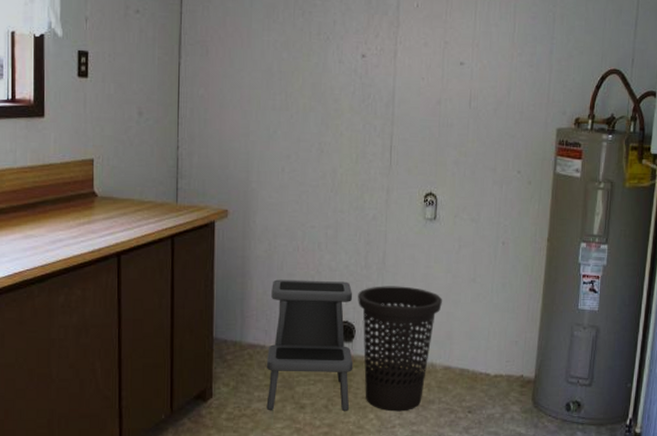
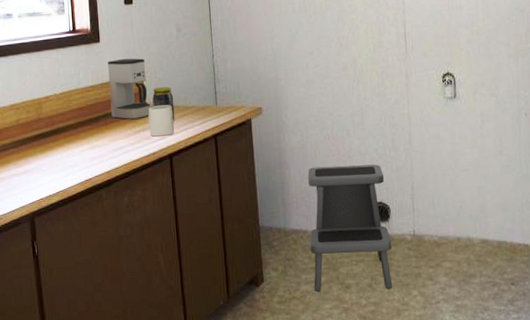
coffee maker: none [52,139,100,210] -> present [108,58,151,120]
mug: none [96,196,126,231] -> present [148,105,175,137]
jar: none [103,176,128,215] -> present [152,87,175,120]
laundry basket: present [358,286,442,410] -> none [389,164,472,287]

